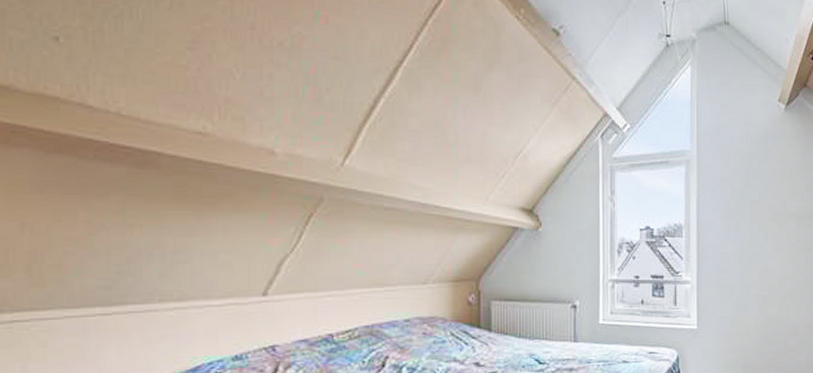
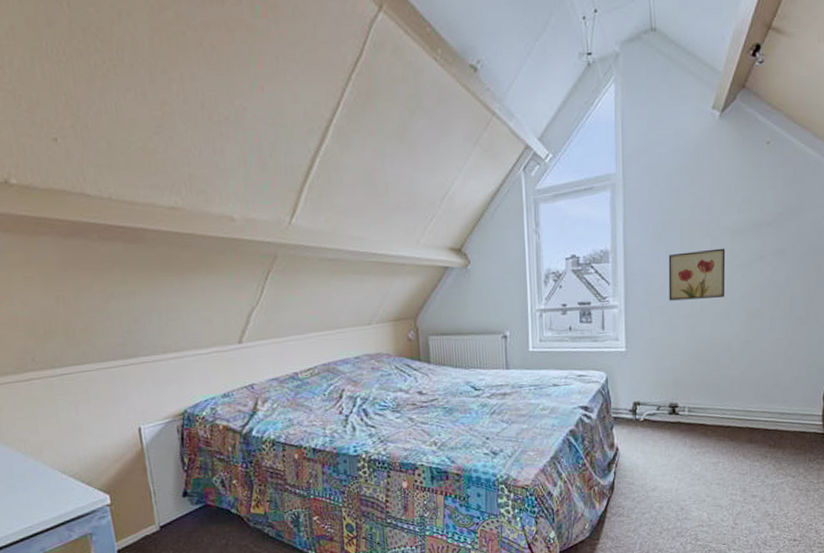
wall art: none [739,232,791,280] -> present [668,248,726,301]

